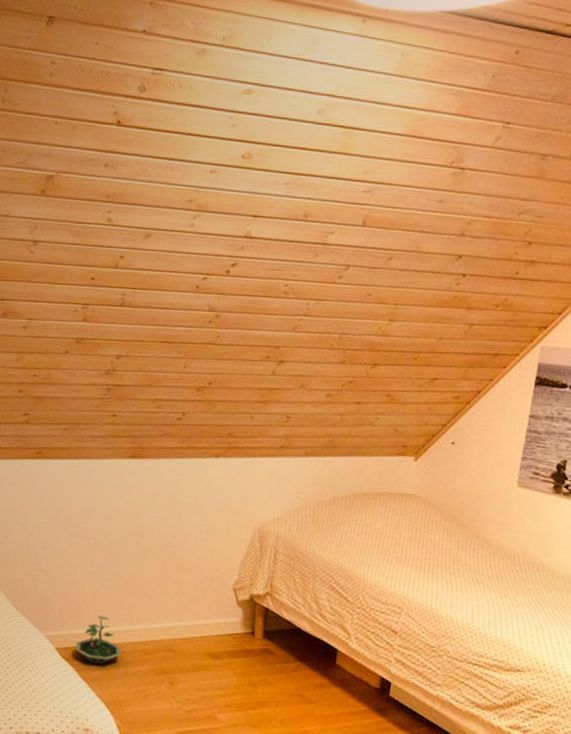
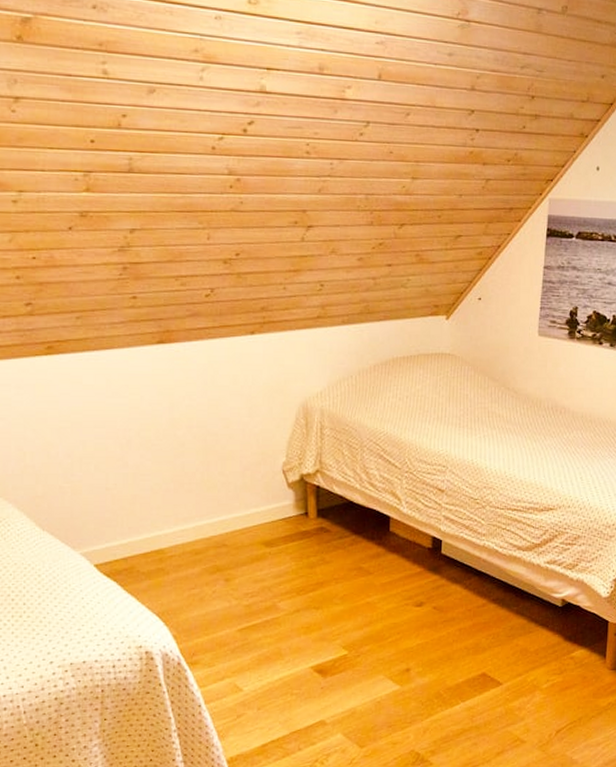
terrarium: present [75,615,122,665] -> none [116,521,170,575]

